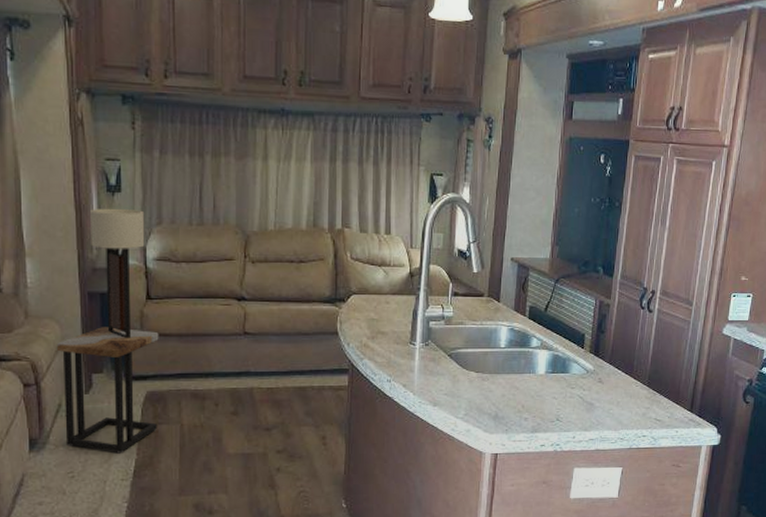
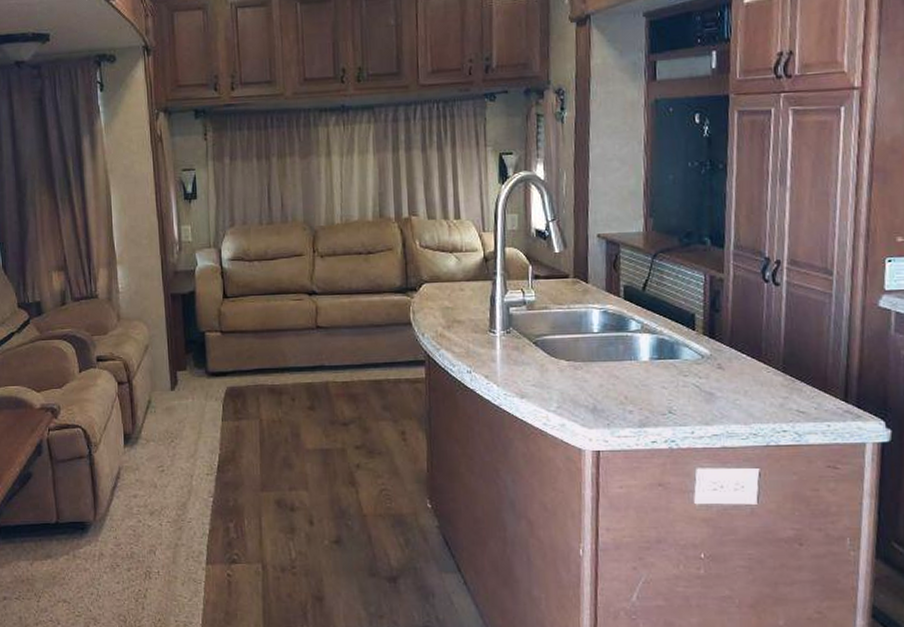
side table: present [56,327,159,454] -> none [145,326,238,449]
table lamp: present [90,208,145,339] -> none [171,213,220,337]

